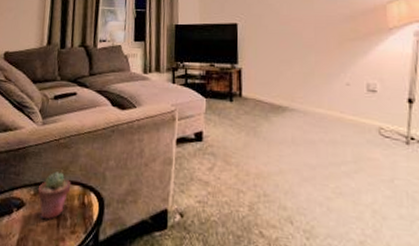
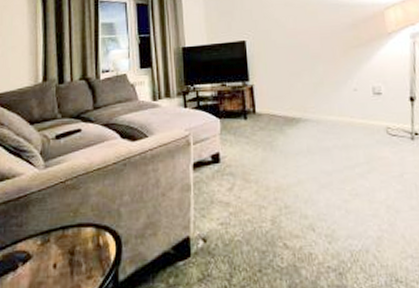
potted succulent: present [37,171,71,219] -> none [45,216,83,268]

